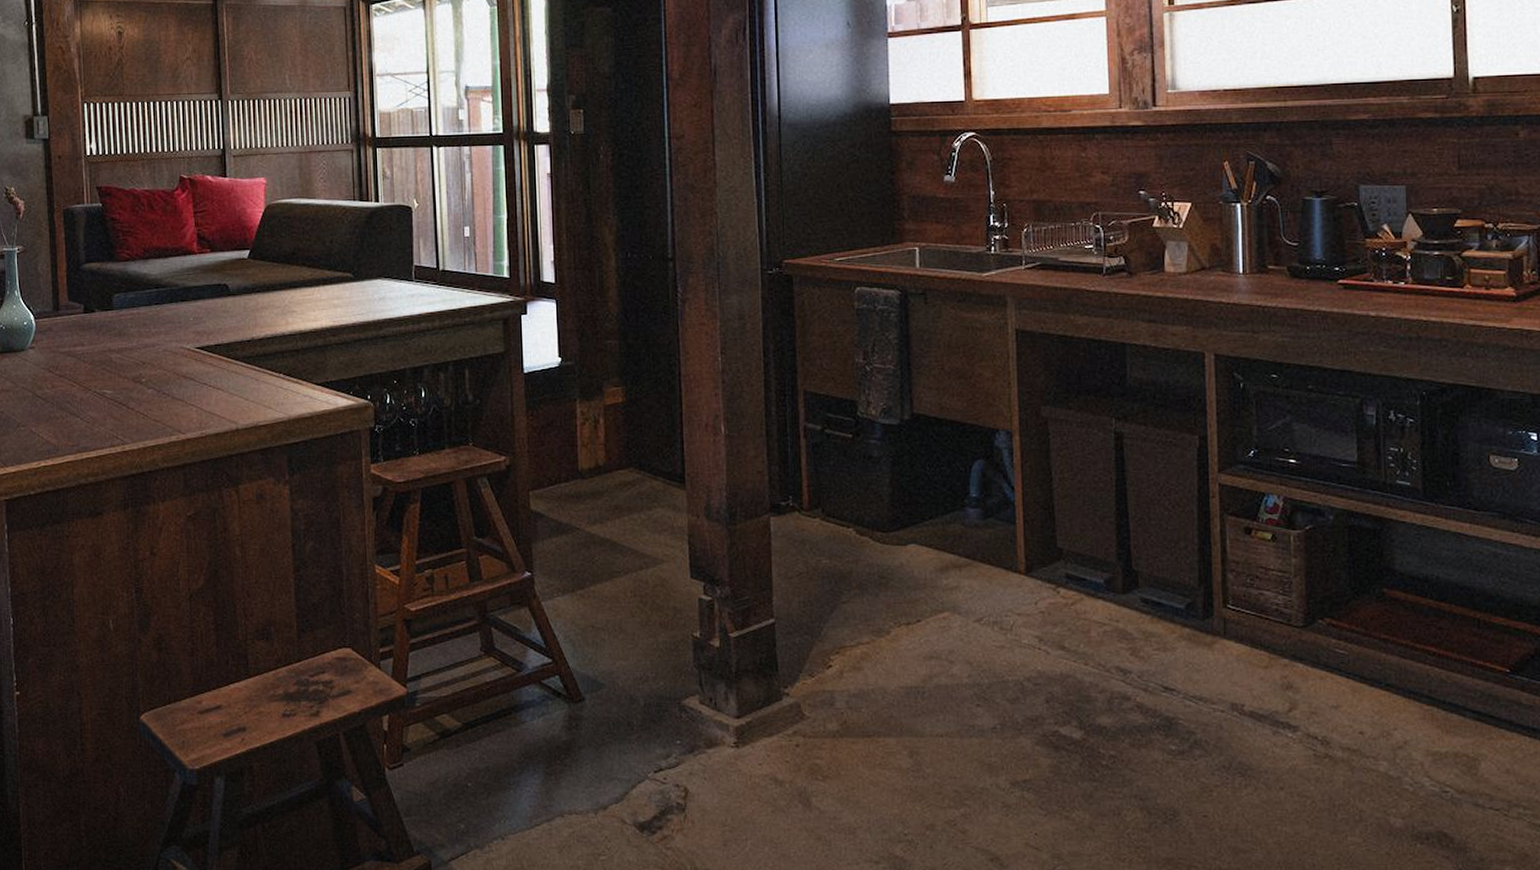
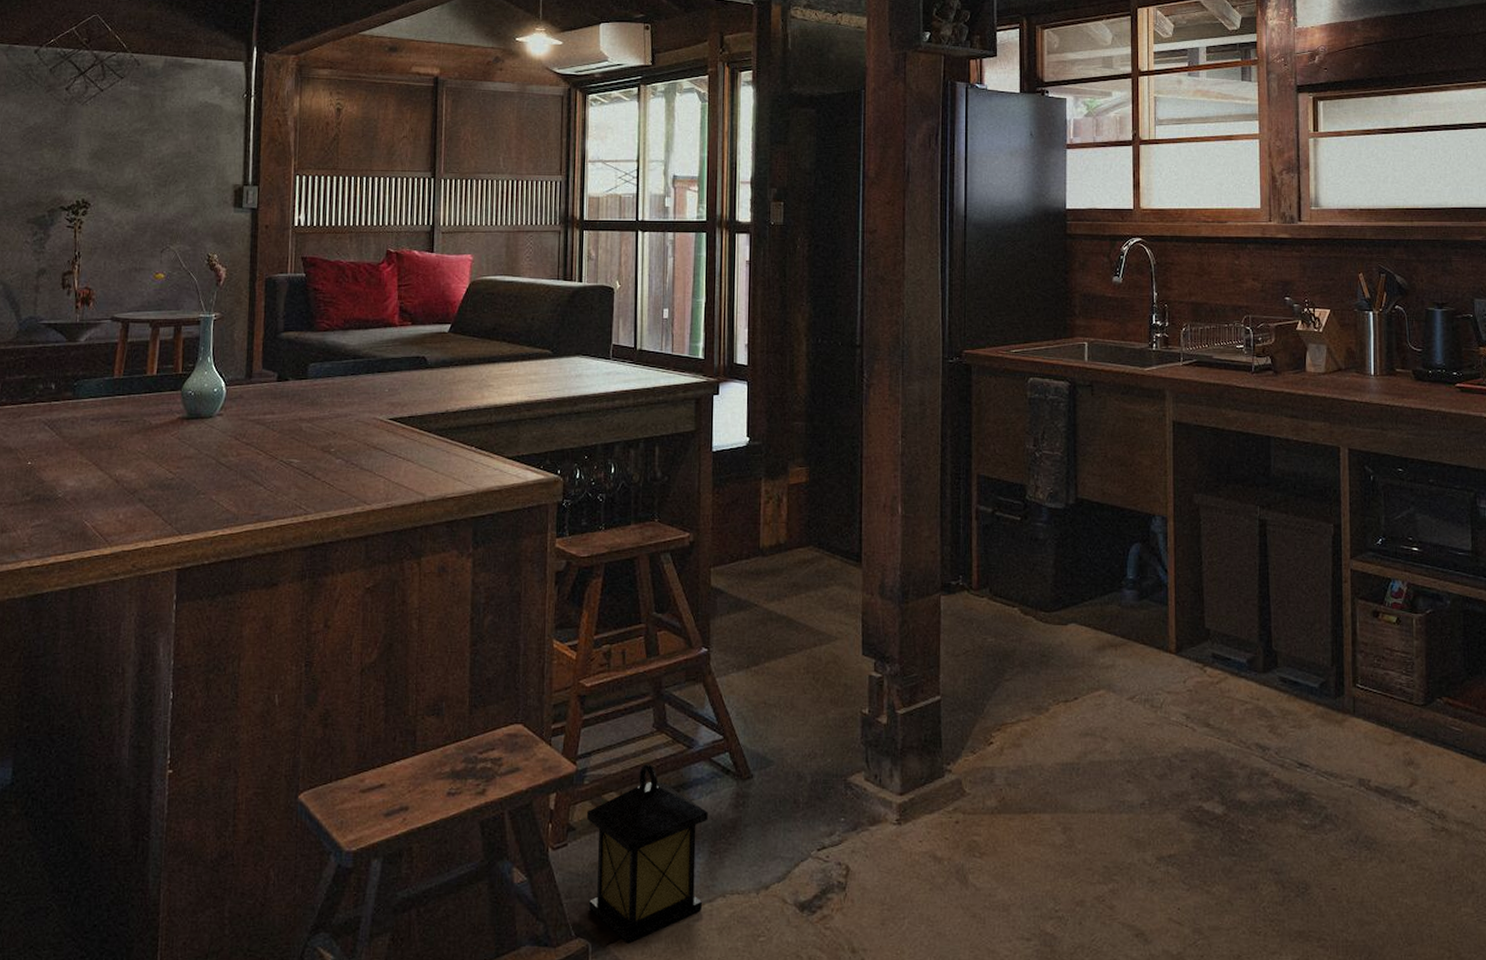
lantern: none [421,687,541,860] -> present [587,764,708,944]

